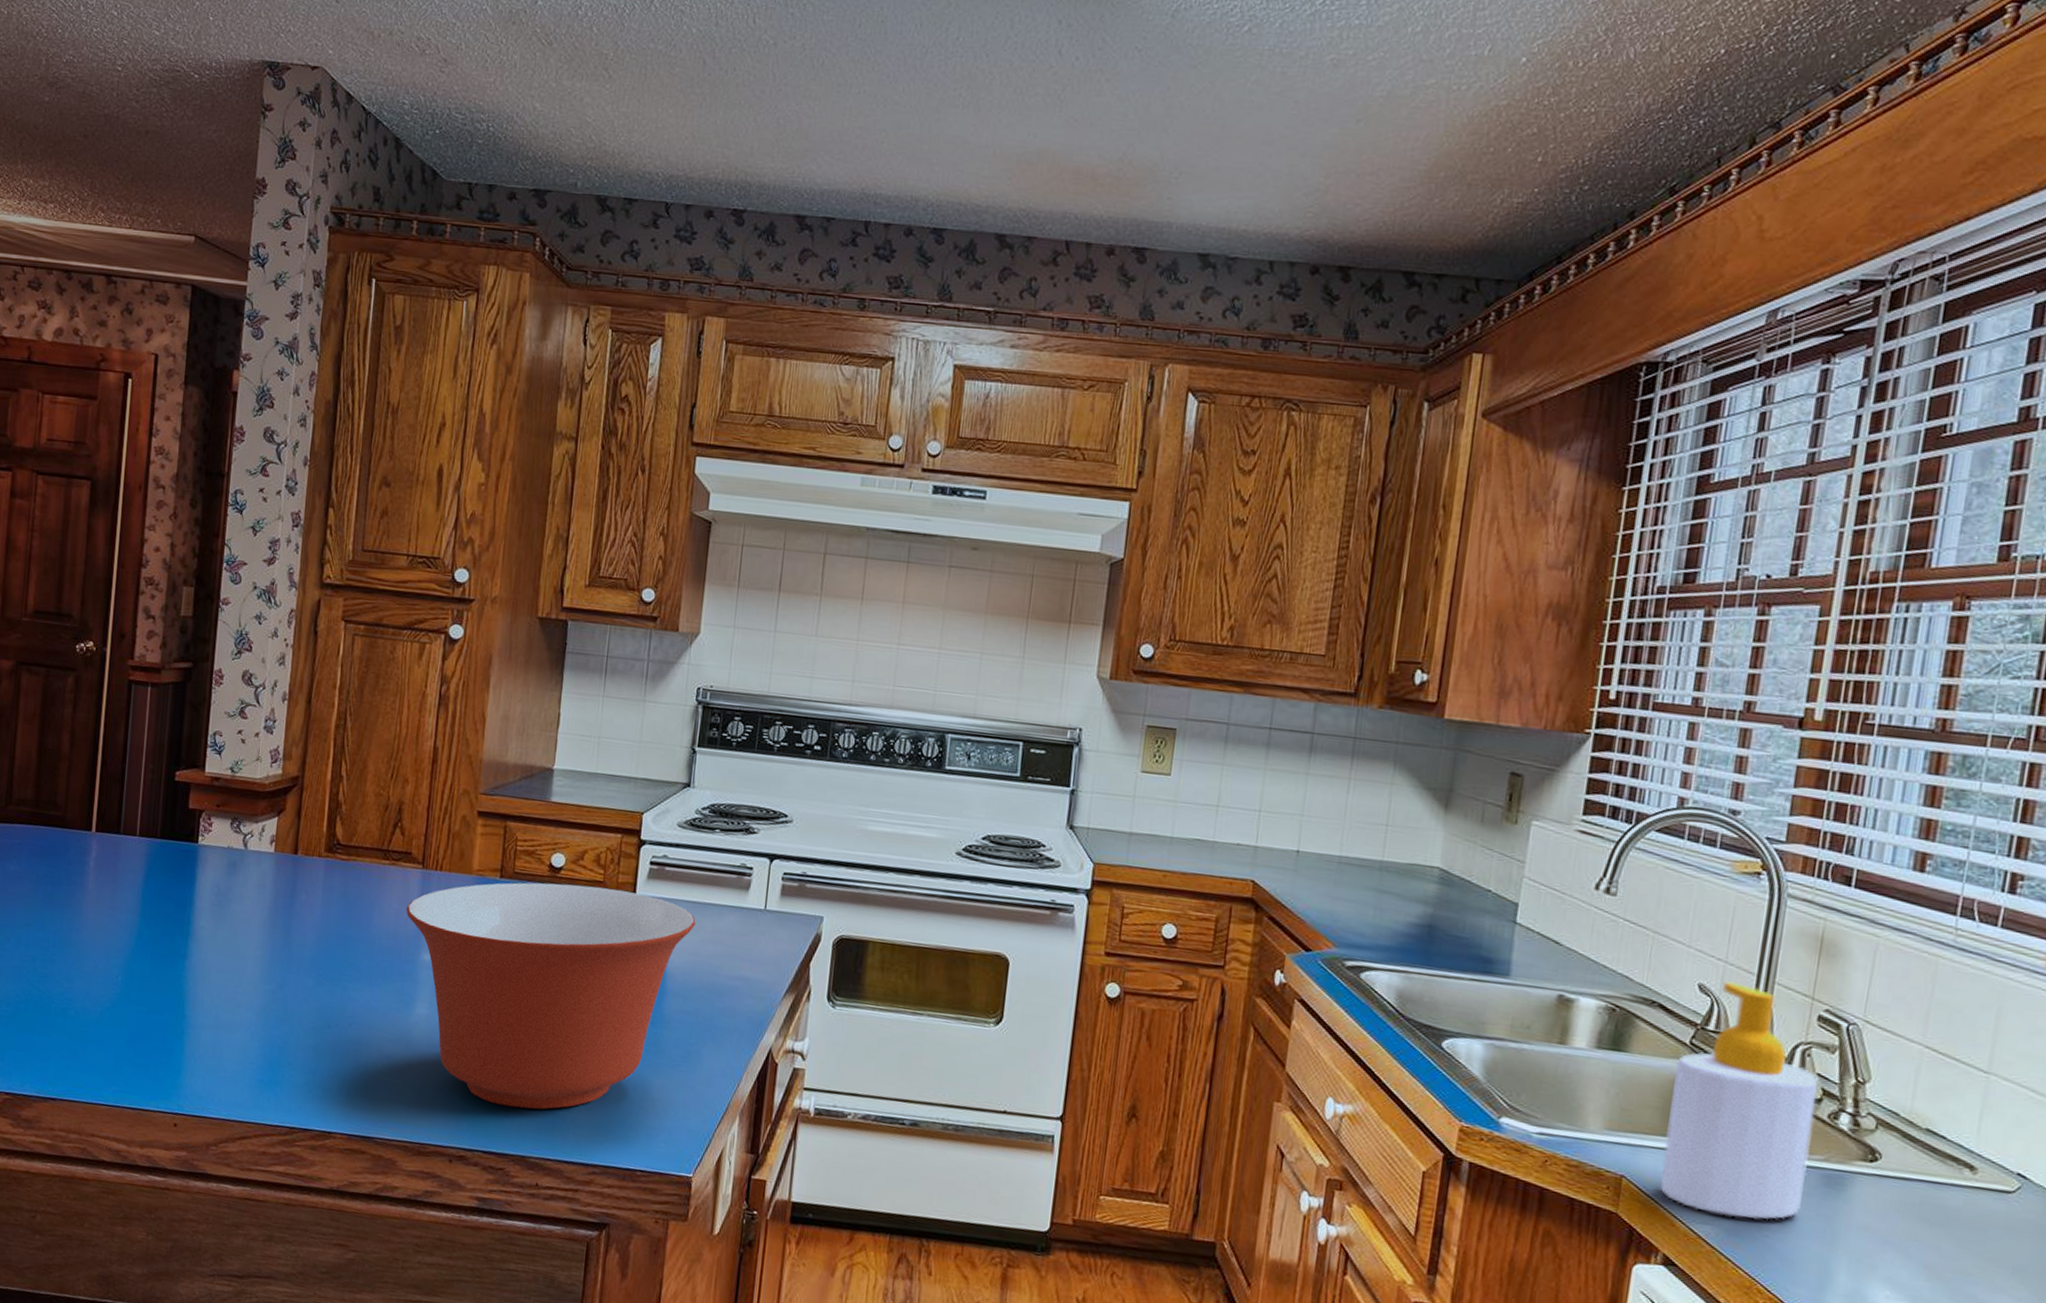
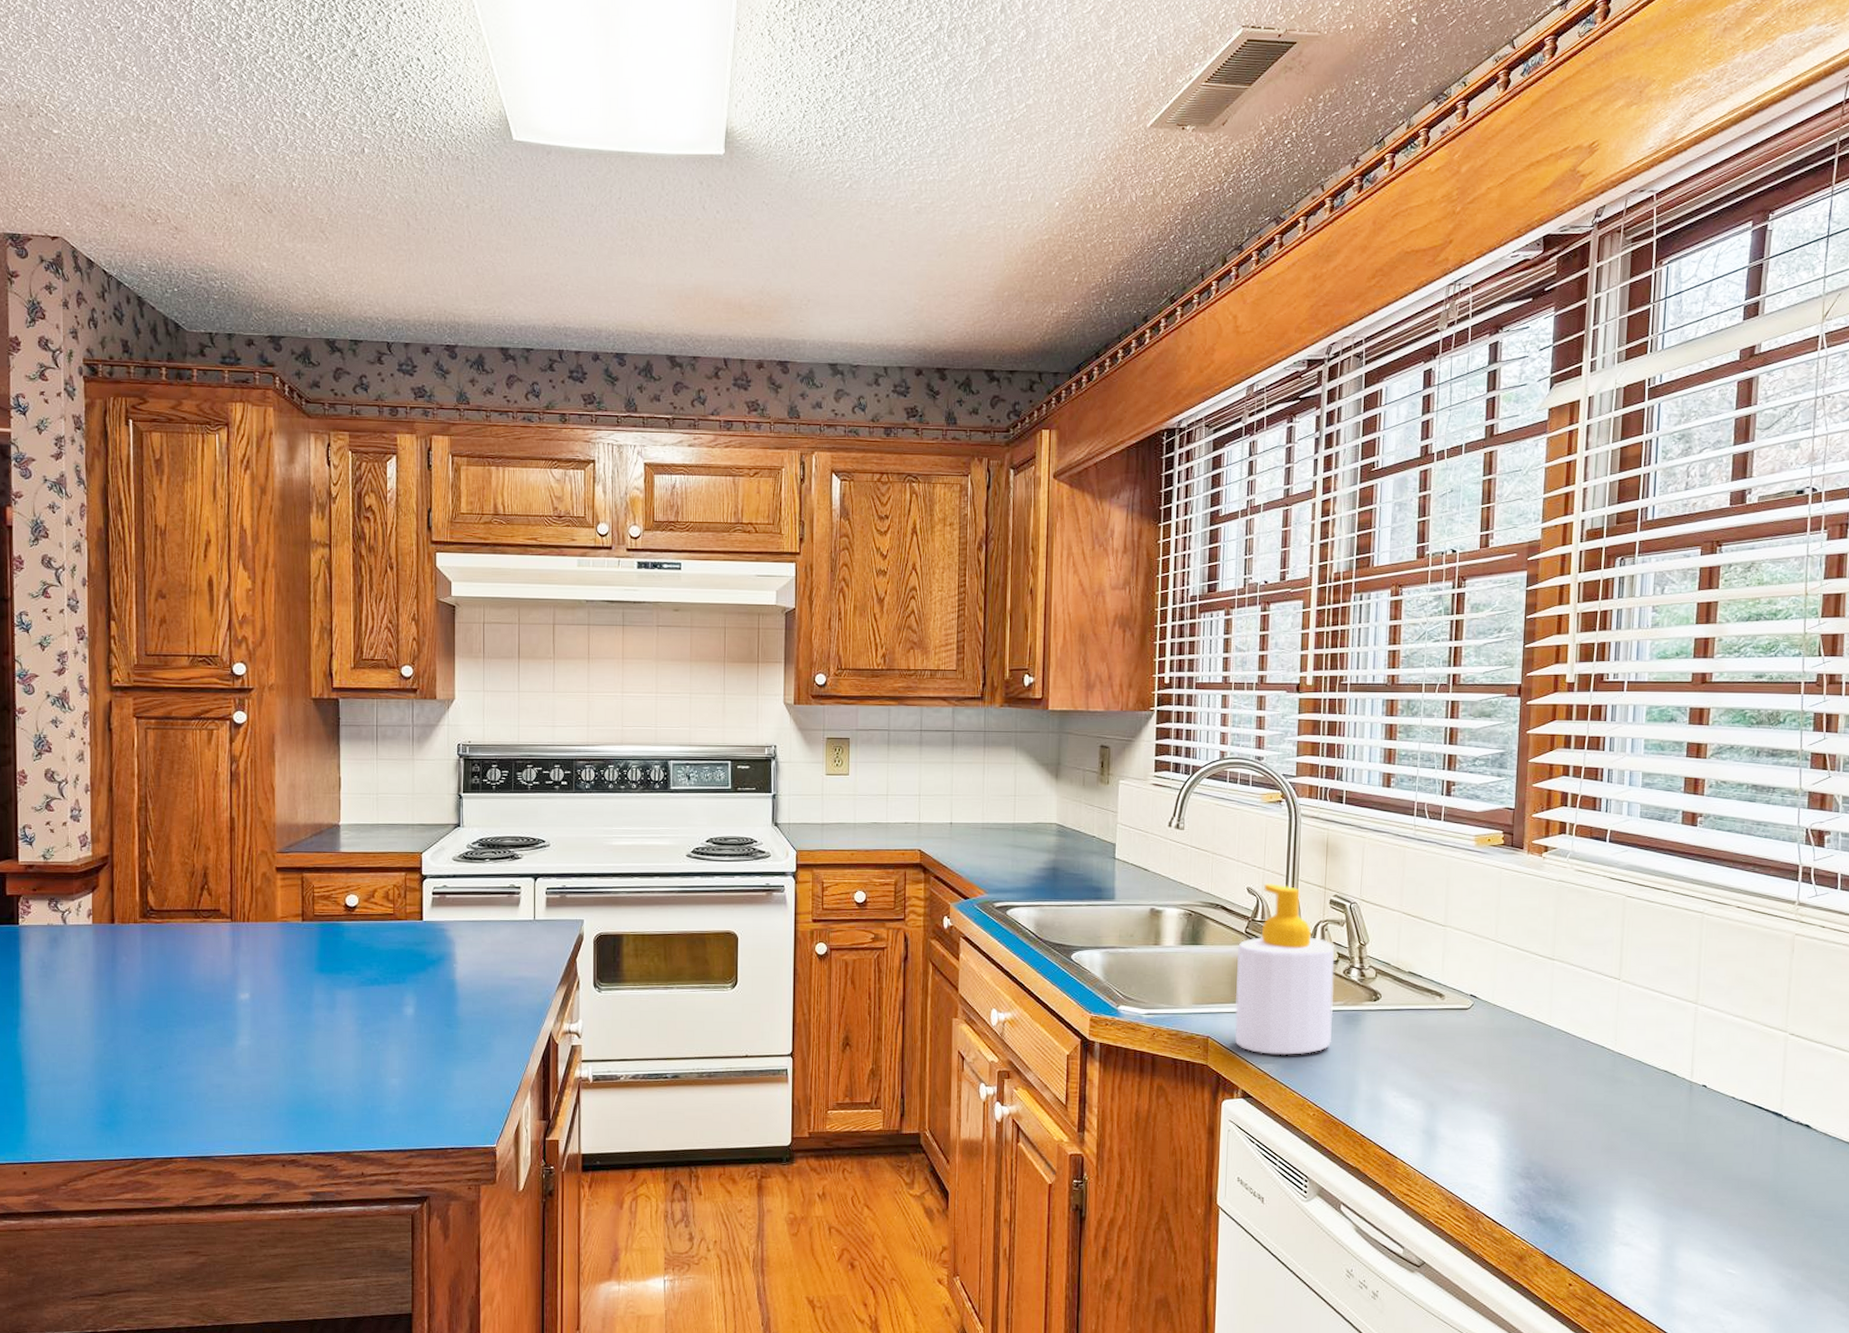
mixing bowl: present [406,882,696,1110] -> none [220,919,477,1112]

